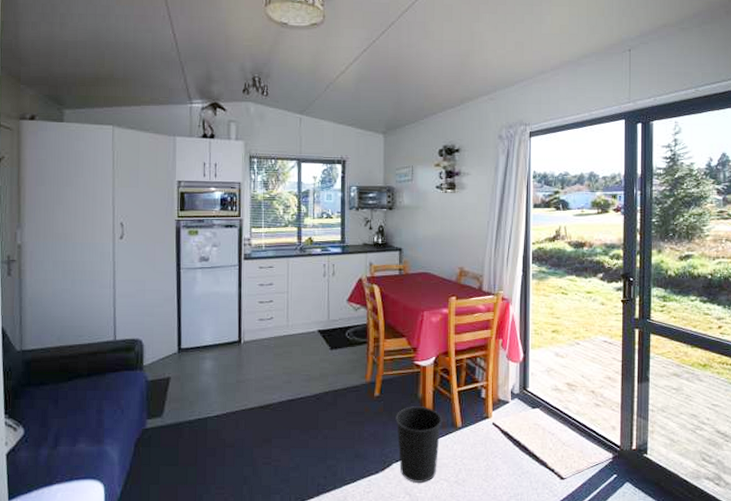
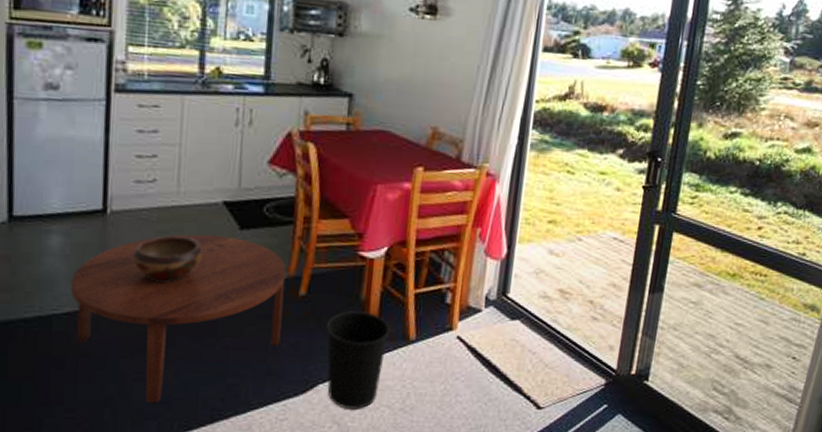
coffee table: none [219,355,364,481] -> present [71,234,286,403]
decorative bowl: none [259,357,306,390] -> present [133,236,203,282]

